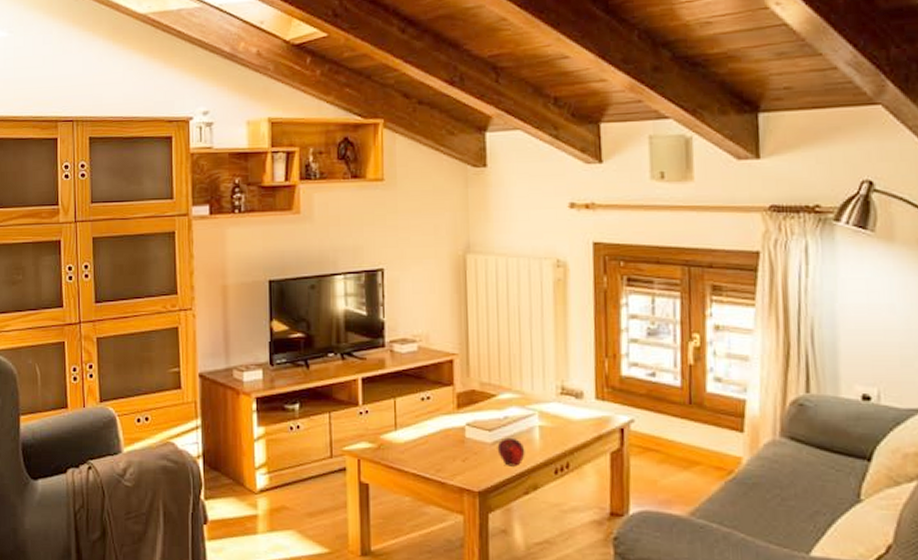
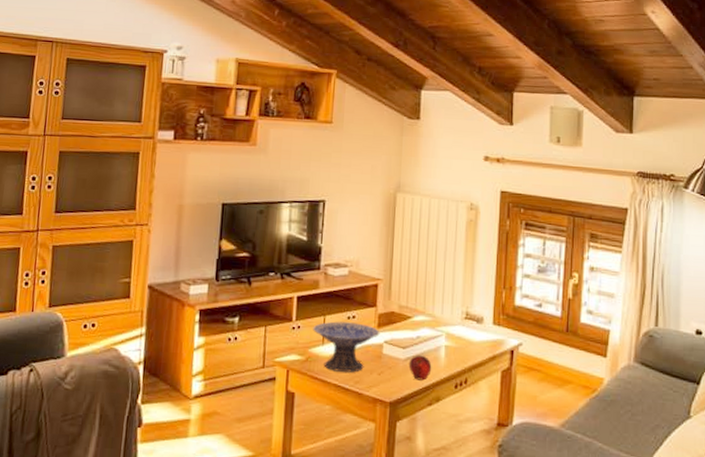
decorative bowl: none [383,404,461,460] -> present [313,321,380,373]

